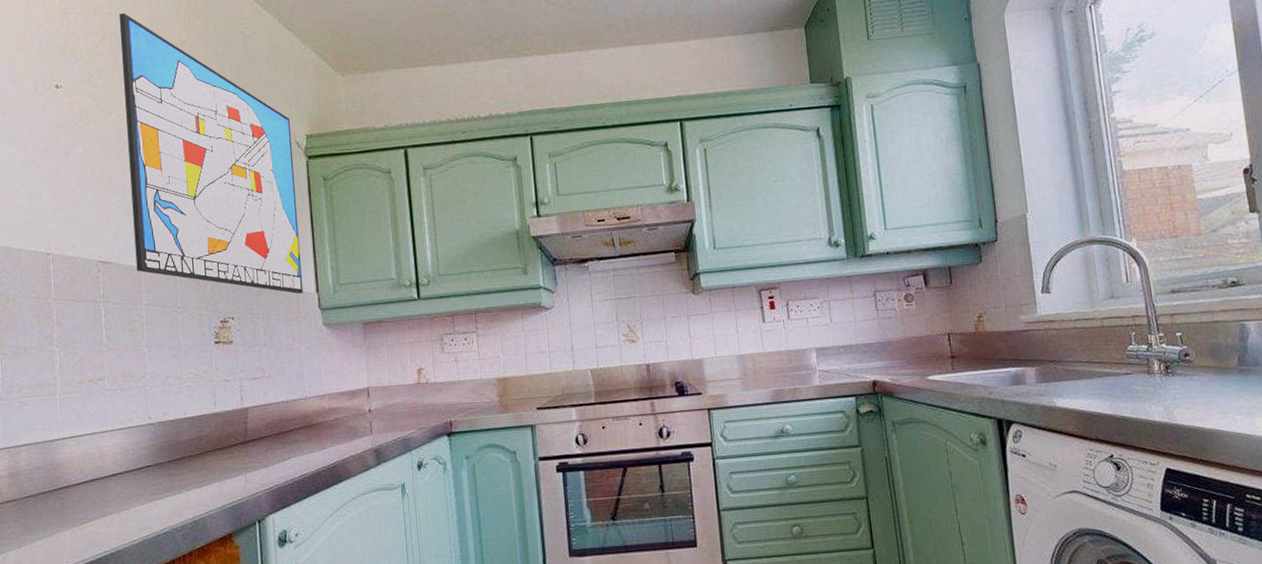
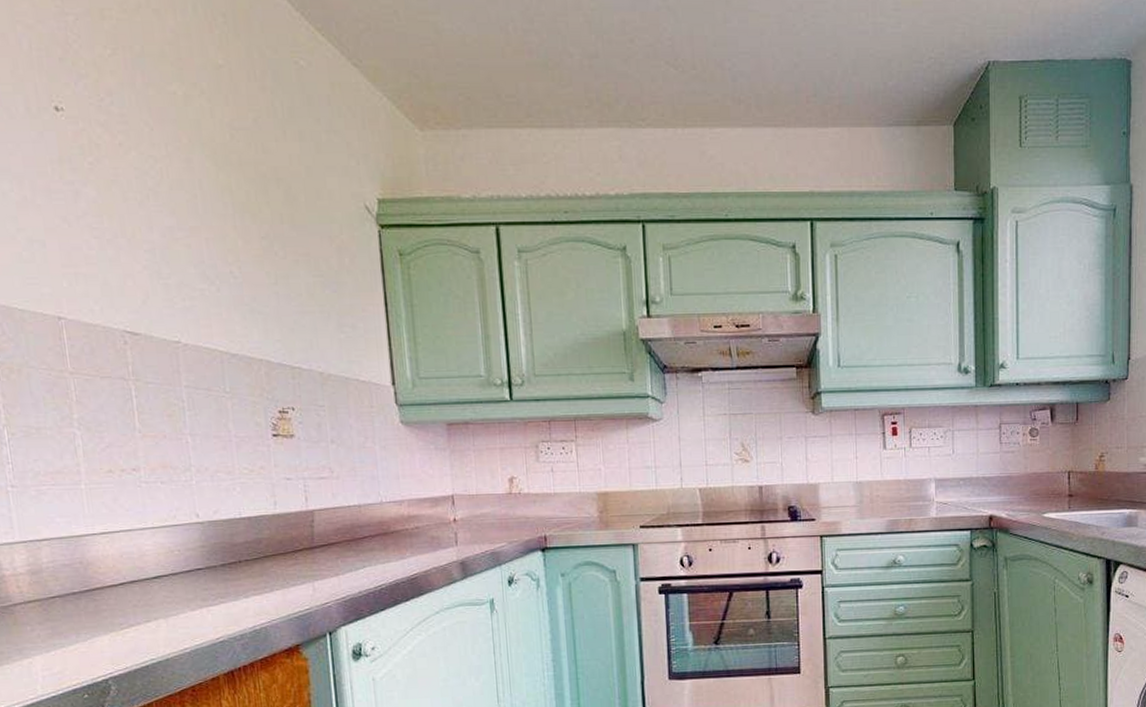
wall art: present [118,13,304,294] -> none [133,21,377,386]

